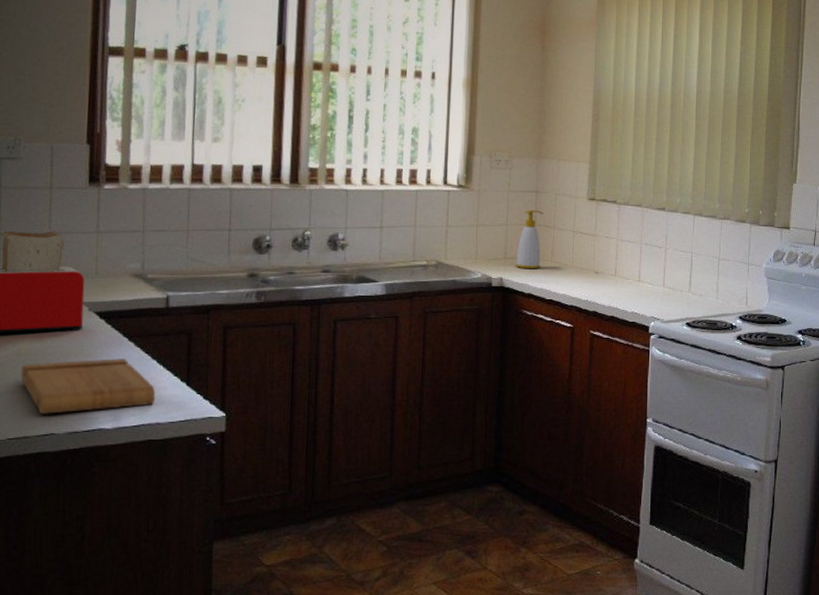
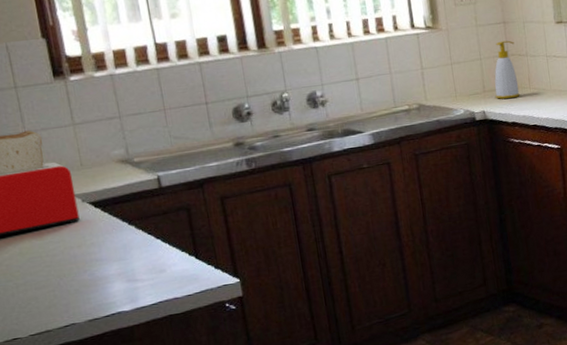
cutting board: present [20,358,156,414] -> none [27,242,168,307]

